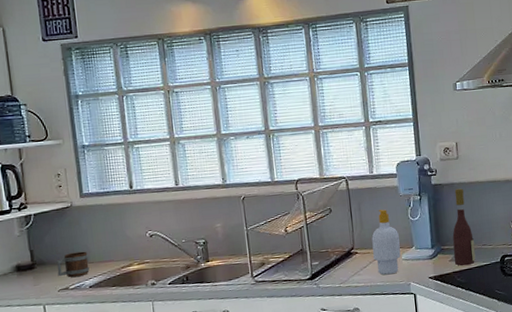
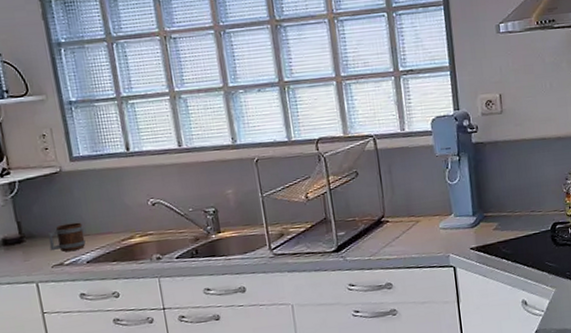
soap bottle: present [371,209,401,275] -> none [404,171,438,246]
wine bottle: present [452,188,476,266] -> none [496,147,523,236]

